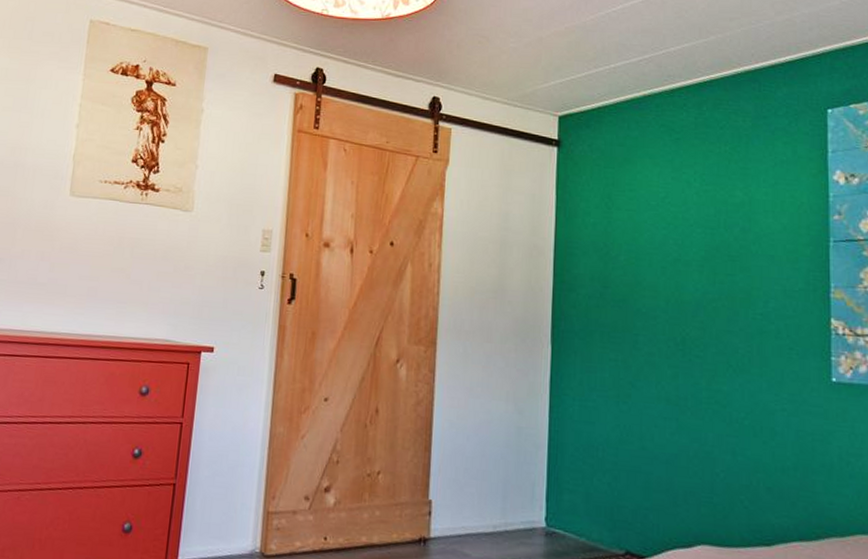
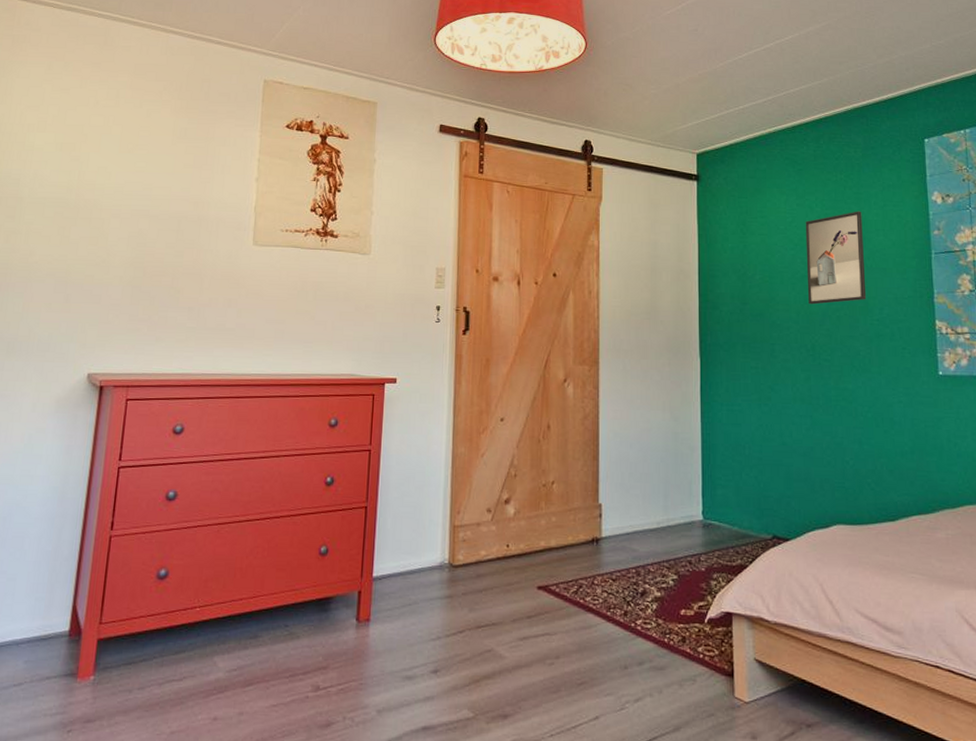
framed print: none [679,188,749,293] -> present [805,211,867,305]

